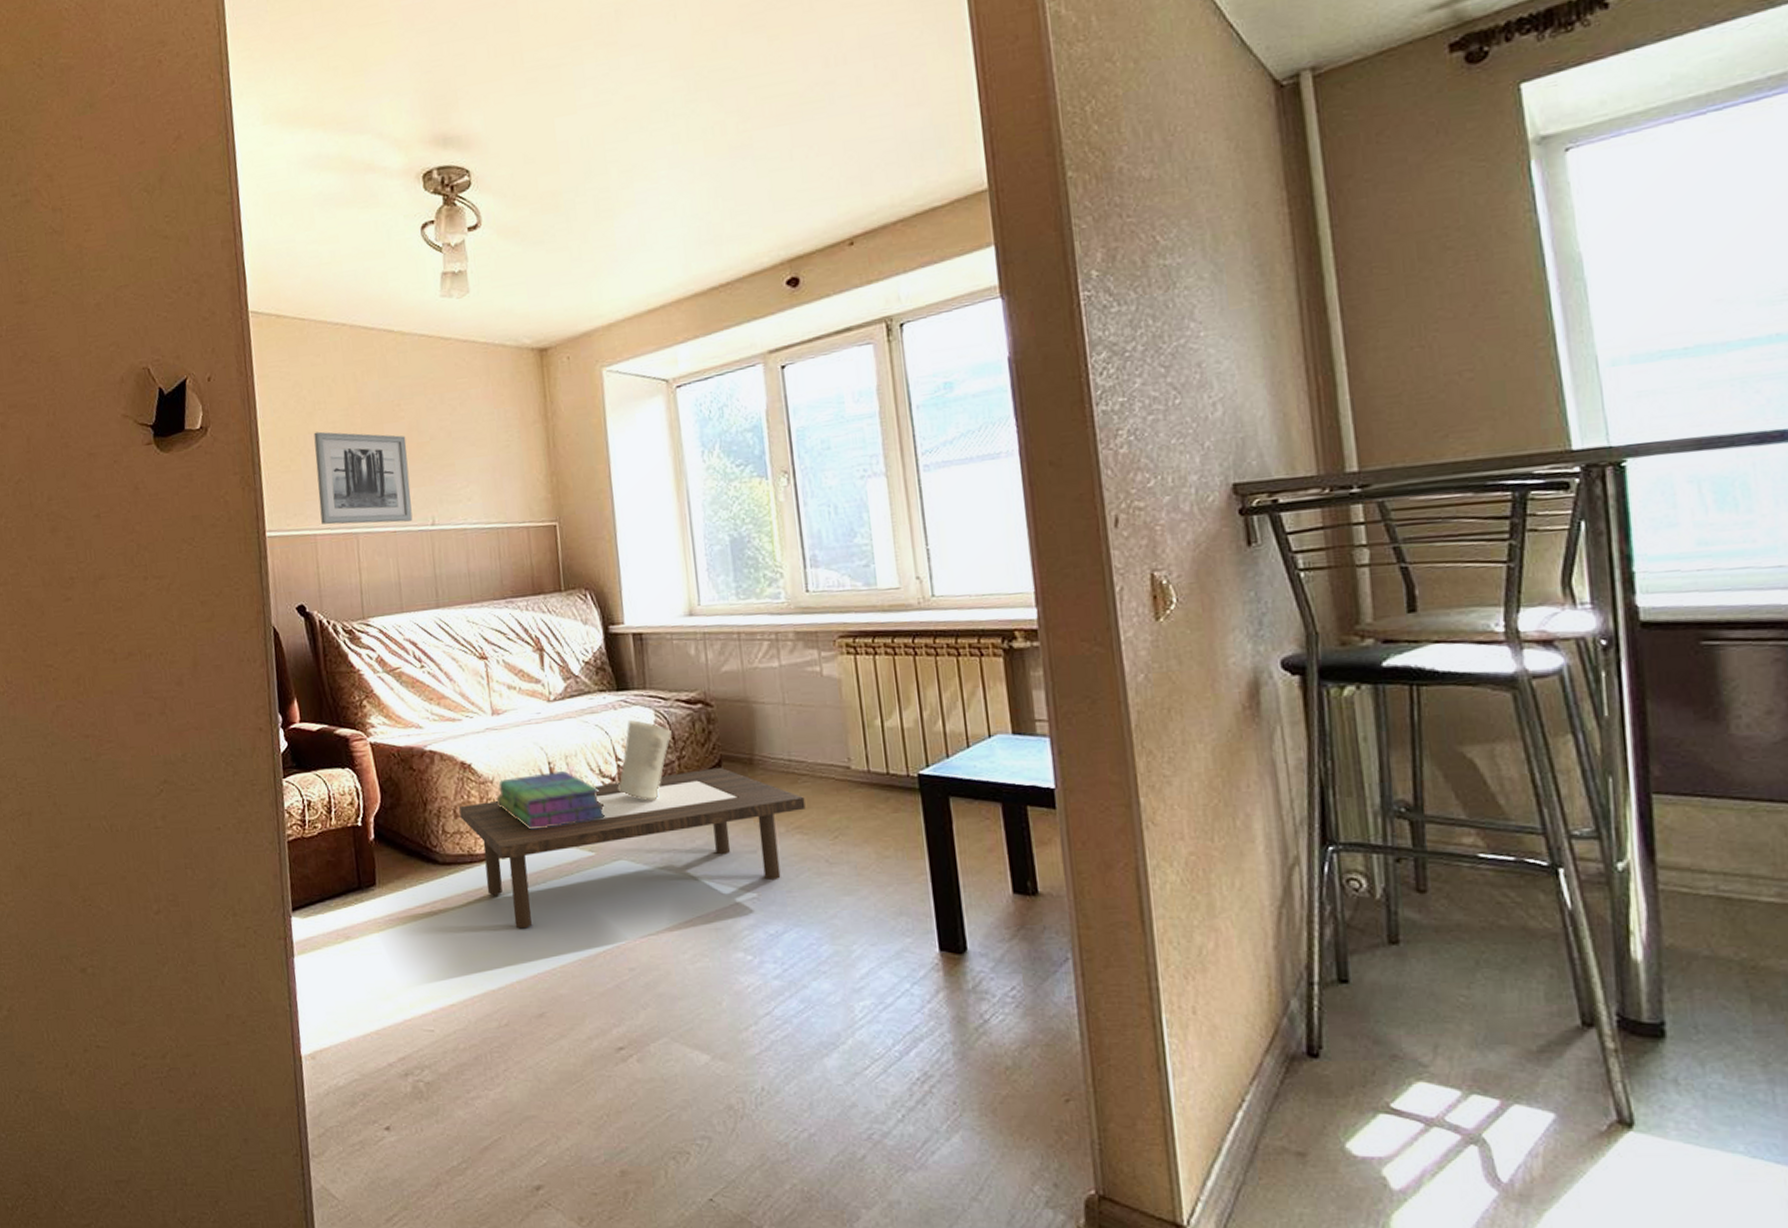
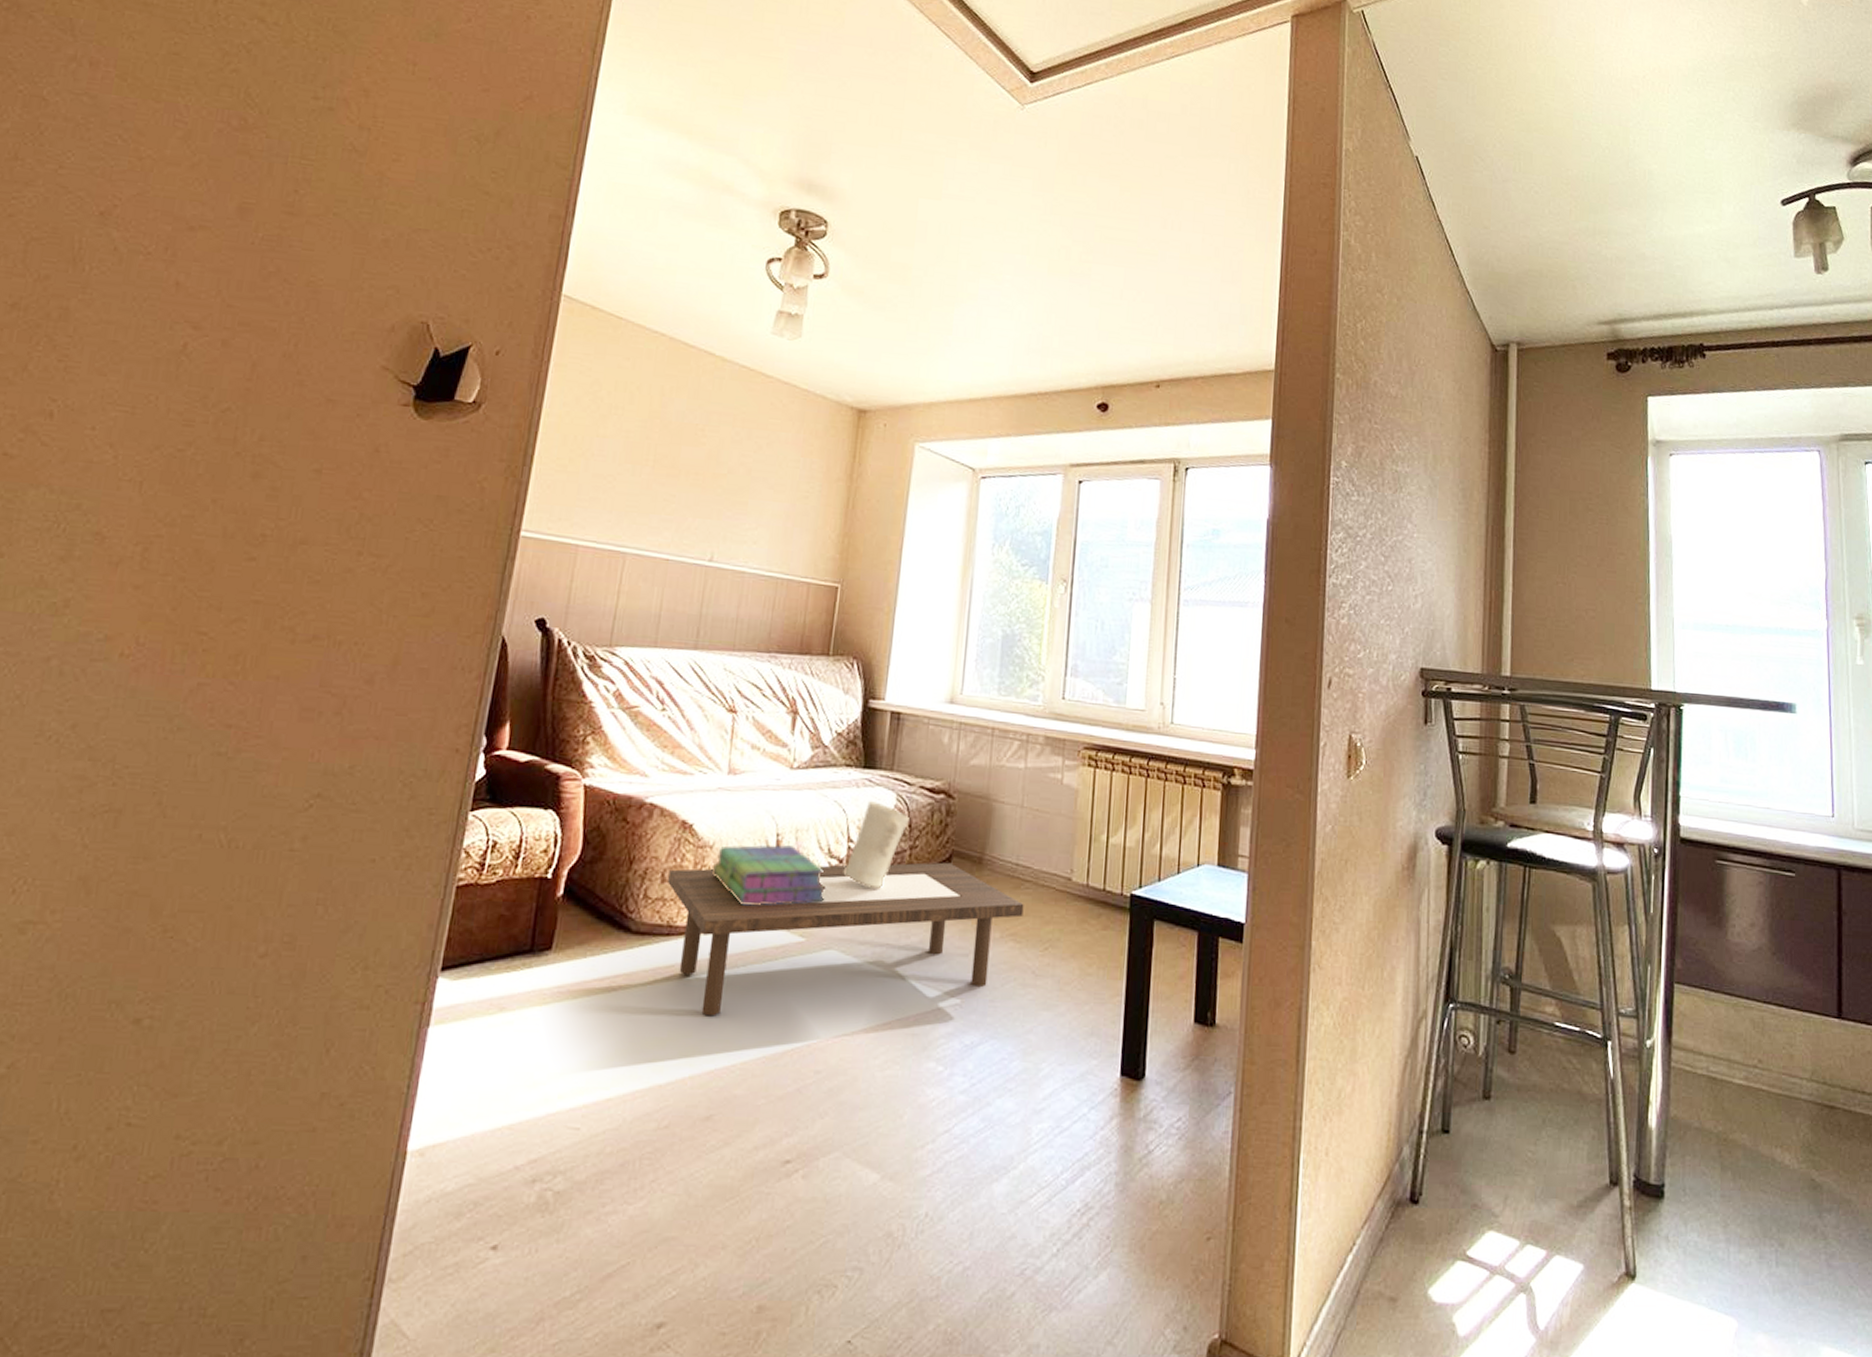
wall art: present [314,431,413,525] -> none [588,437,702,552]

